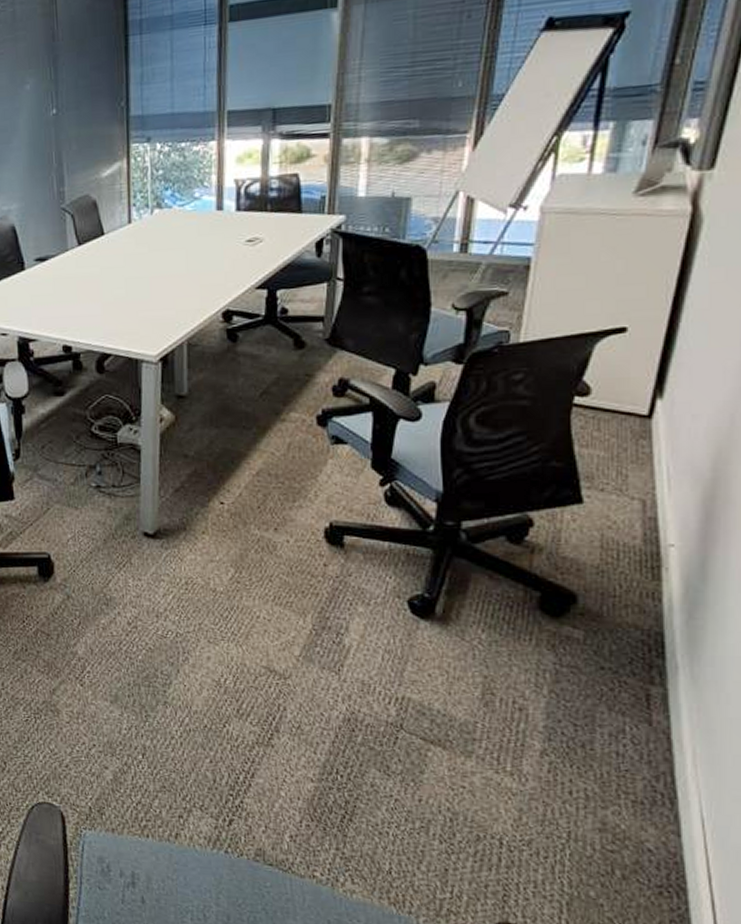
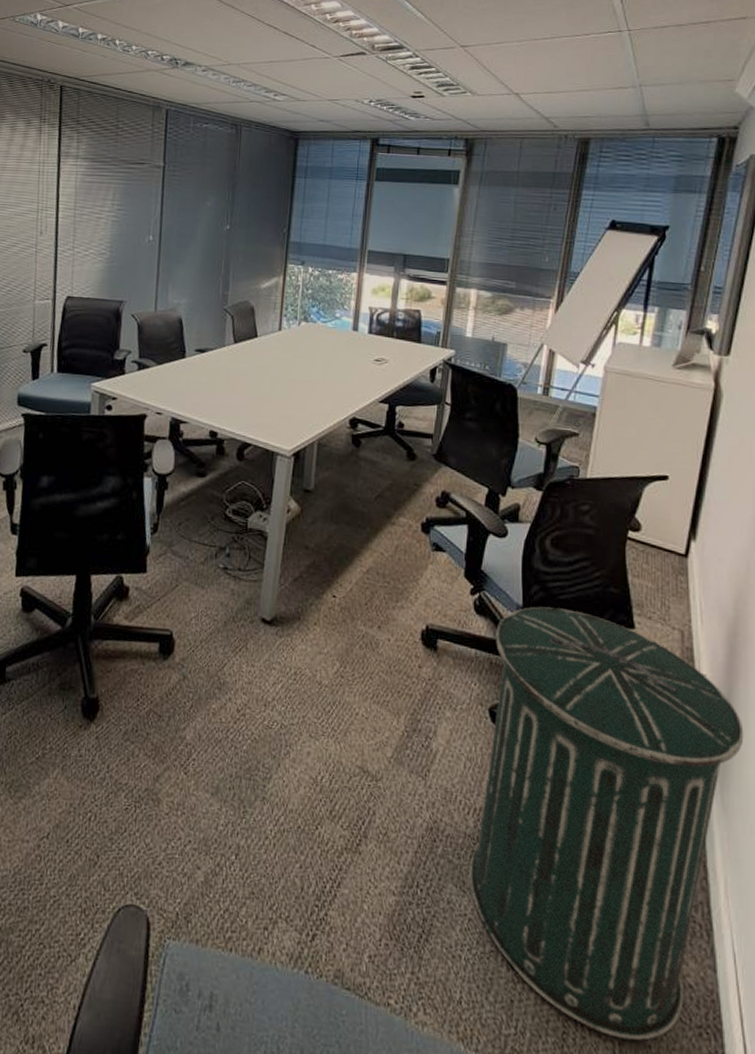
trash can: none [393,490,721,901] -> present [469,606,744,1041]

